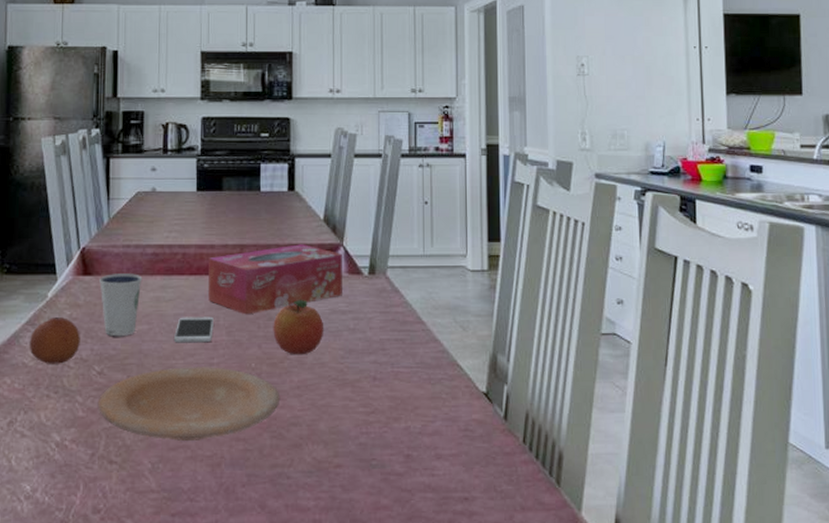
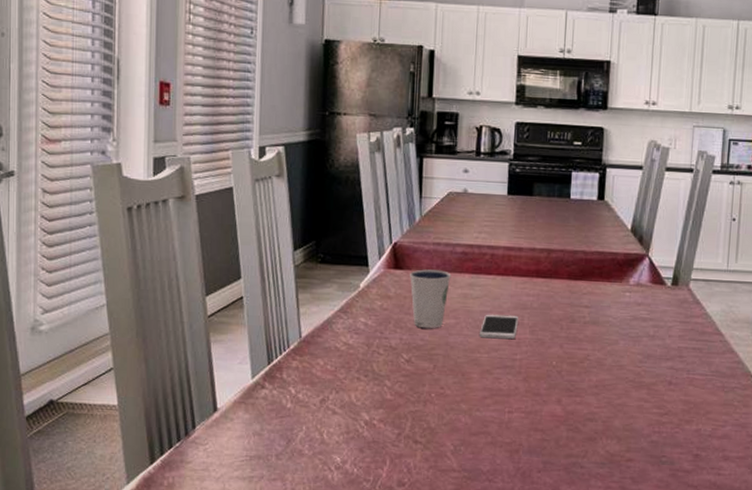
fruit: present [29,317,80,364] -> none [341,307,390,350]
plate: present [97,365,281,441] -> none [405,360,579,428]
tissue box: present [208,244,342,315] -> none [514,252,647,316]
fruit: present [273,299,324,355] -> none [575,304,625,357]

